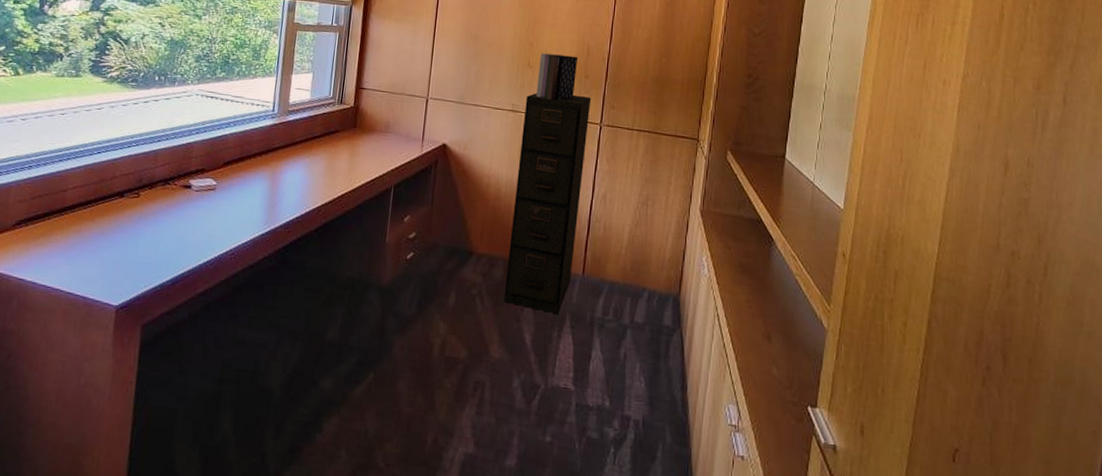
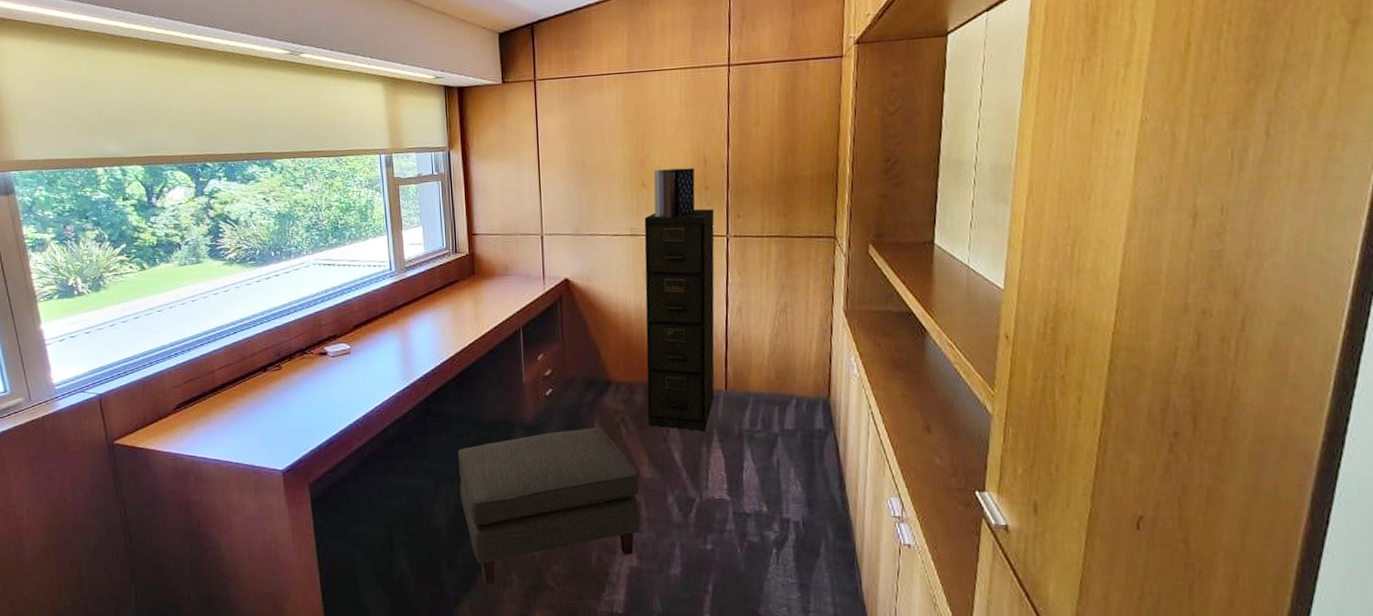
ottoman: none [301,297,488,459] -> present [458,427,640,585]

